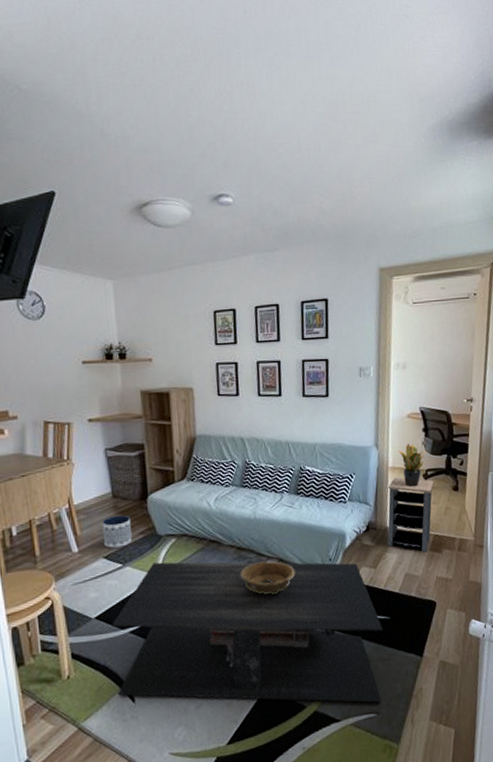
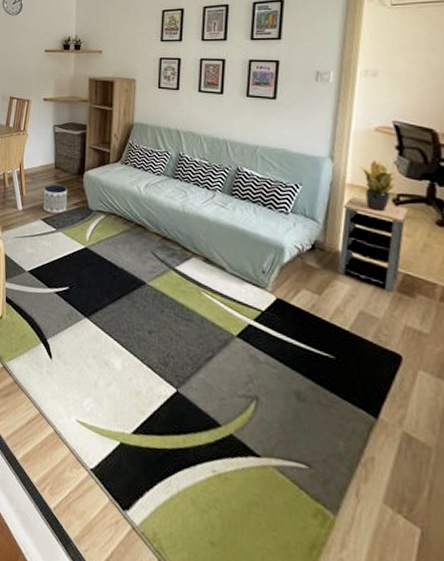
coffee table: present [111,562,384,703] -> none [38,234,325,455]
decorative bowl: present [239,560,295,595] -> none [162,256,222,293]

